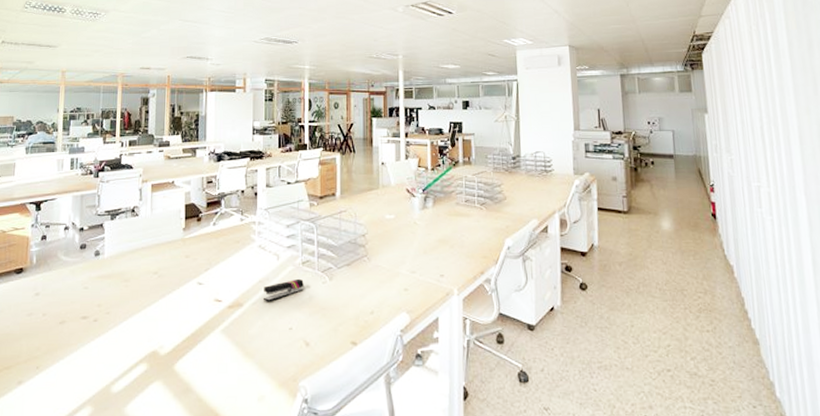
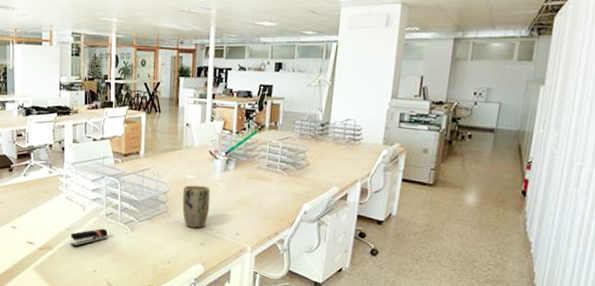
plant pot: none [382,225,411,272] -> present [182,185,211,228]

